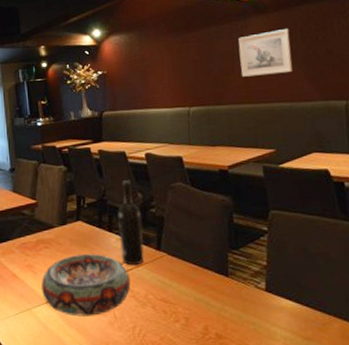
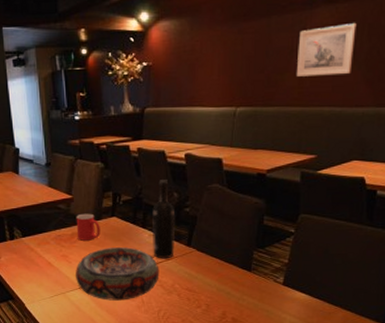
mug: none [40,218,66,248] -> present [76,213,100,241]

